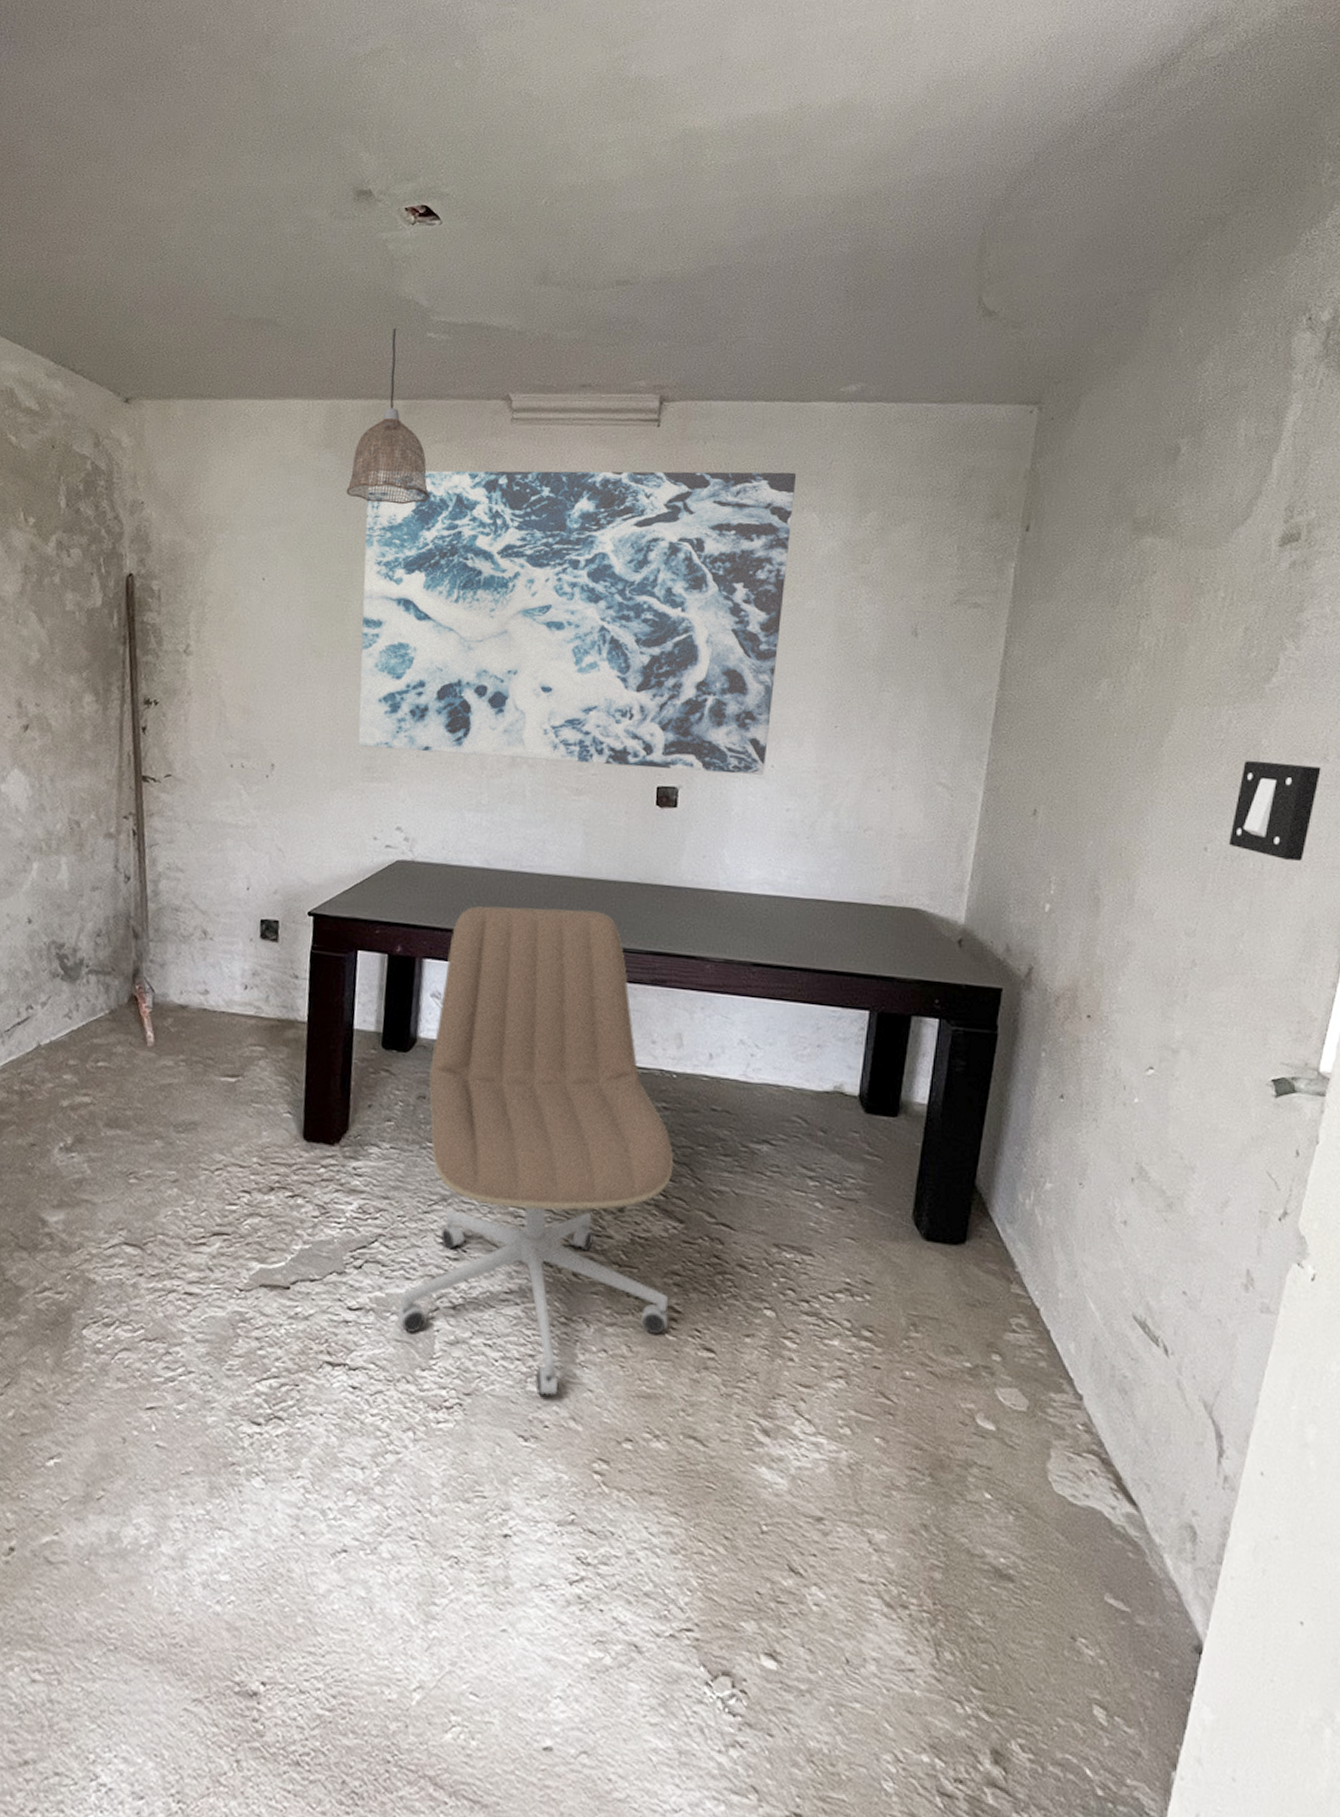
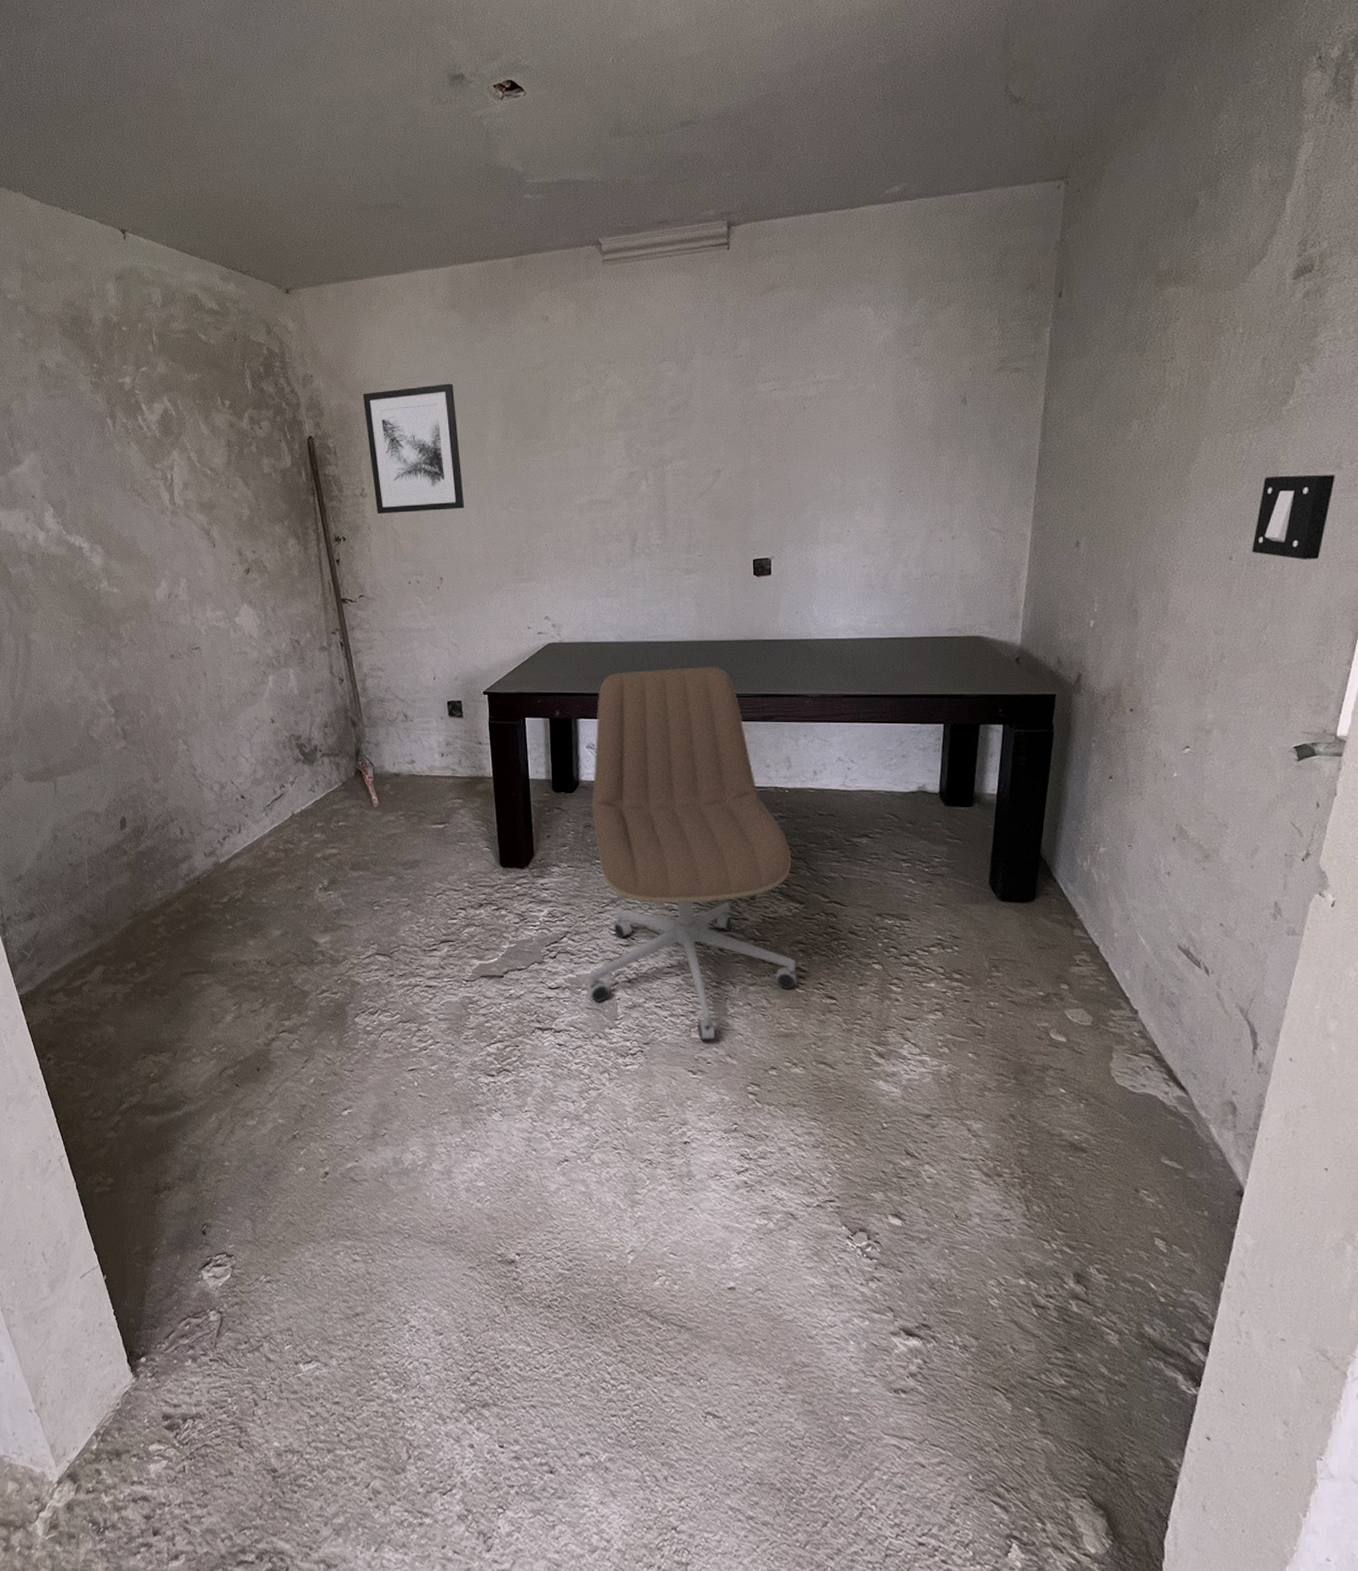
wall art: none [201,531,317,684] -> present [362,383,465,514]
pendant lamp: present [346,327,430,505] -> none [473,194,542,350]
wall art: present [358,470,796,775] -> none [490,273,851,555]

